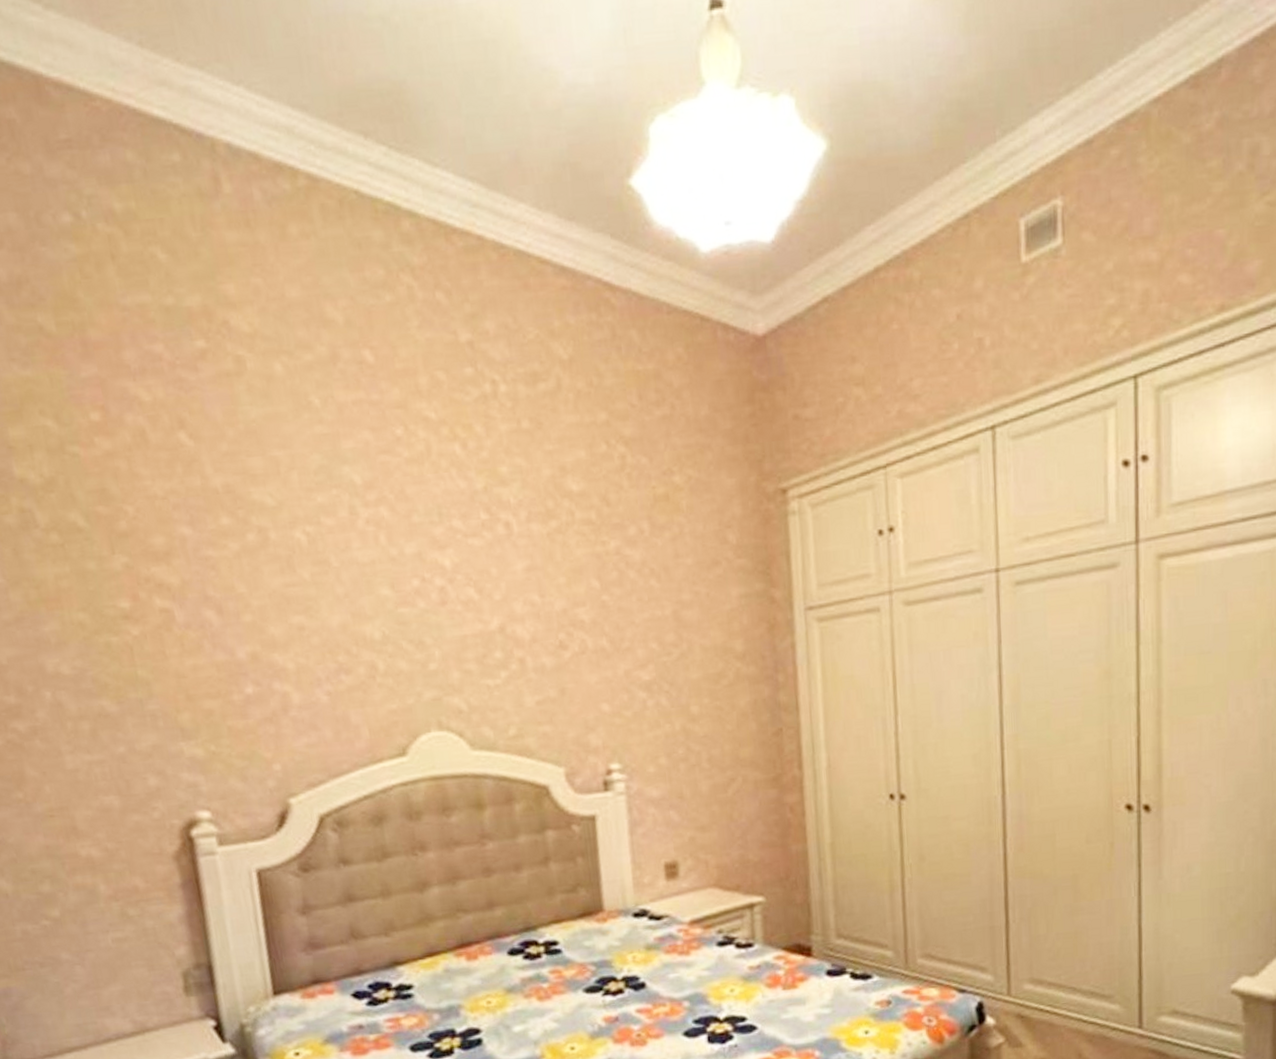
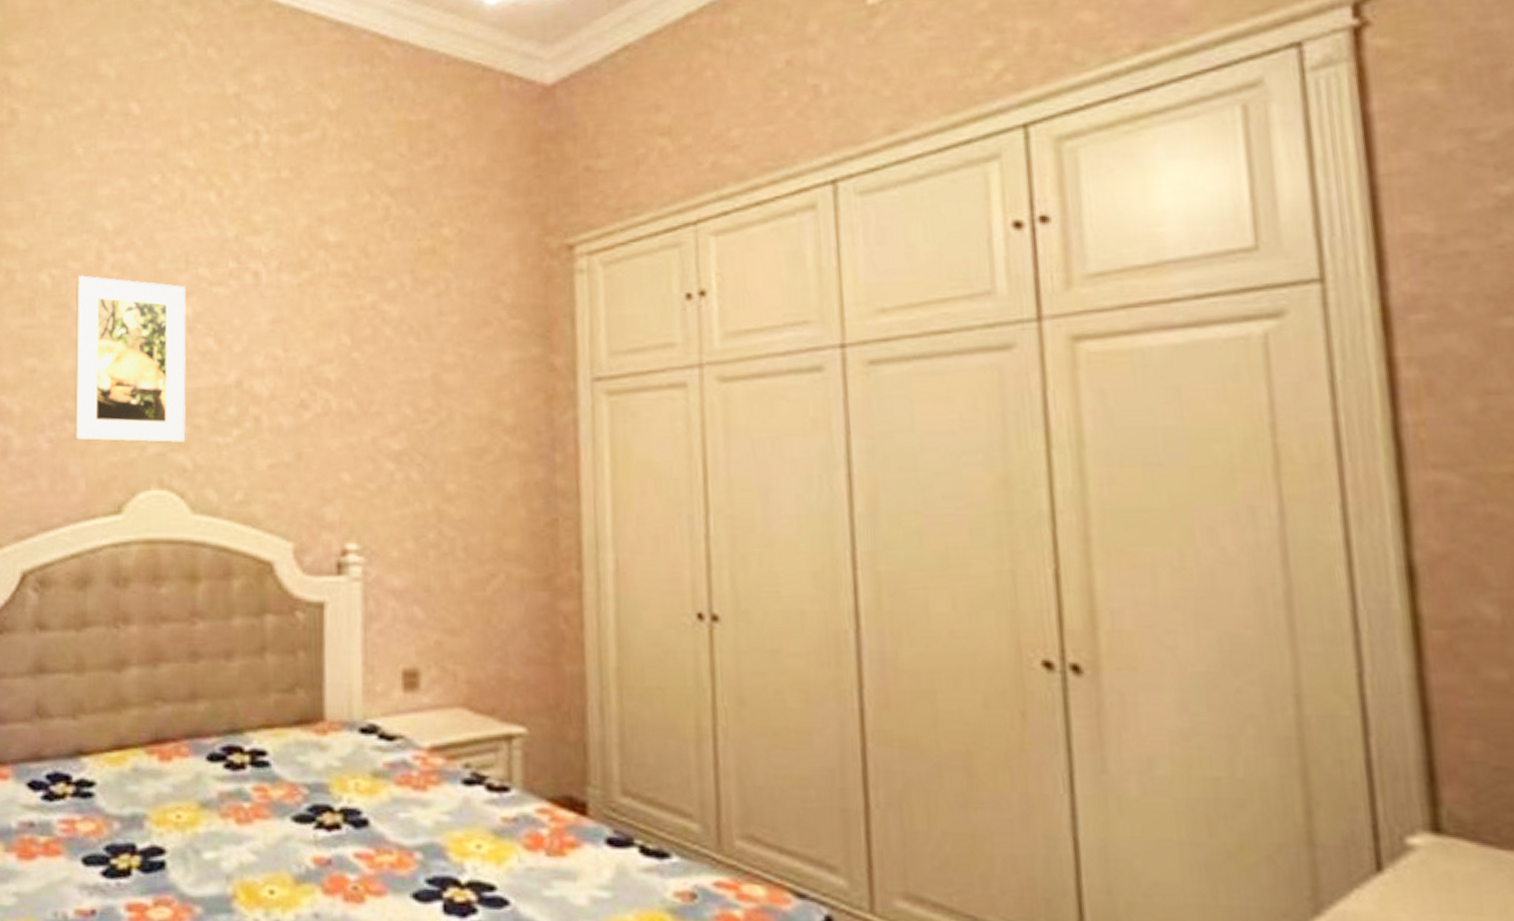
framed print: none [332,531,458,692] -> present [74,275,187,444]

